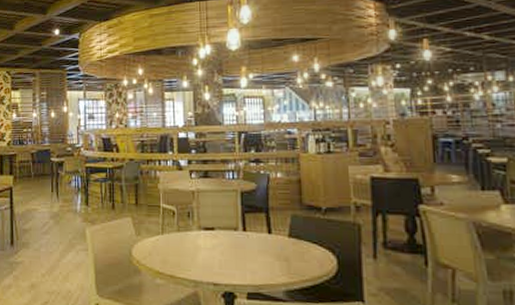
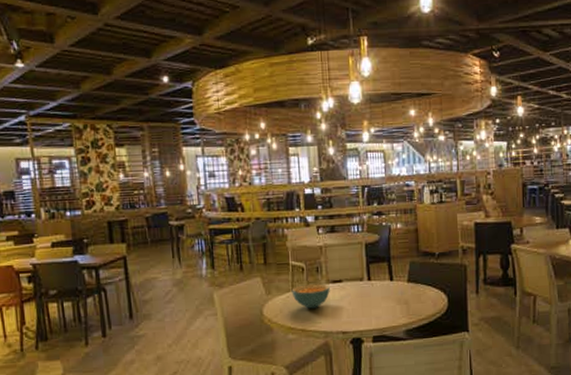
cereal bowl: none [161,229,201,255] -> present [291,284,330,309]

